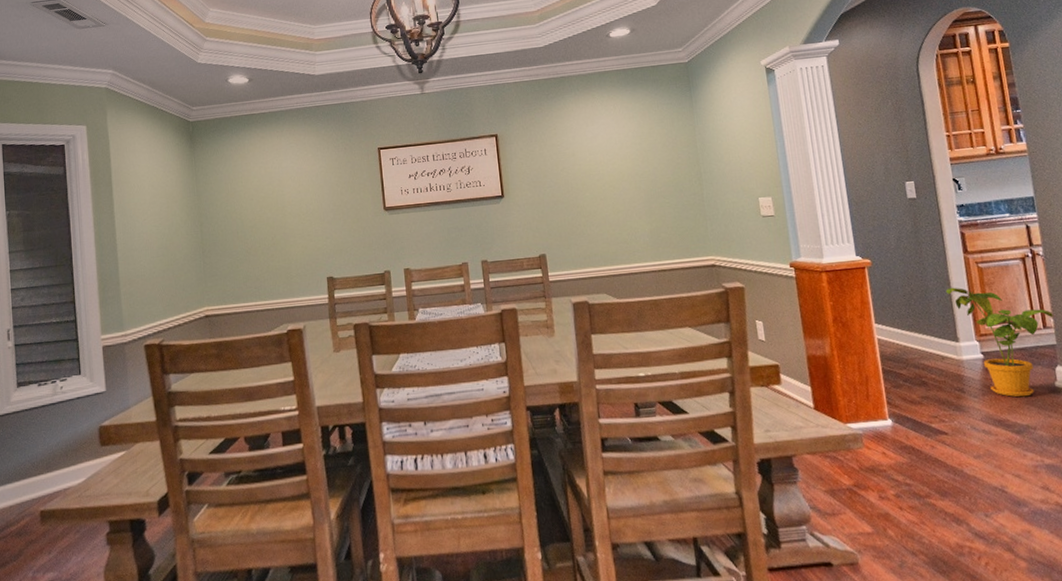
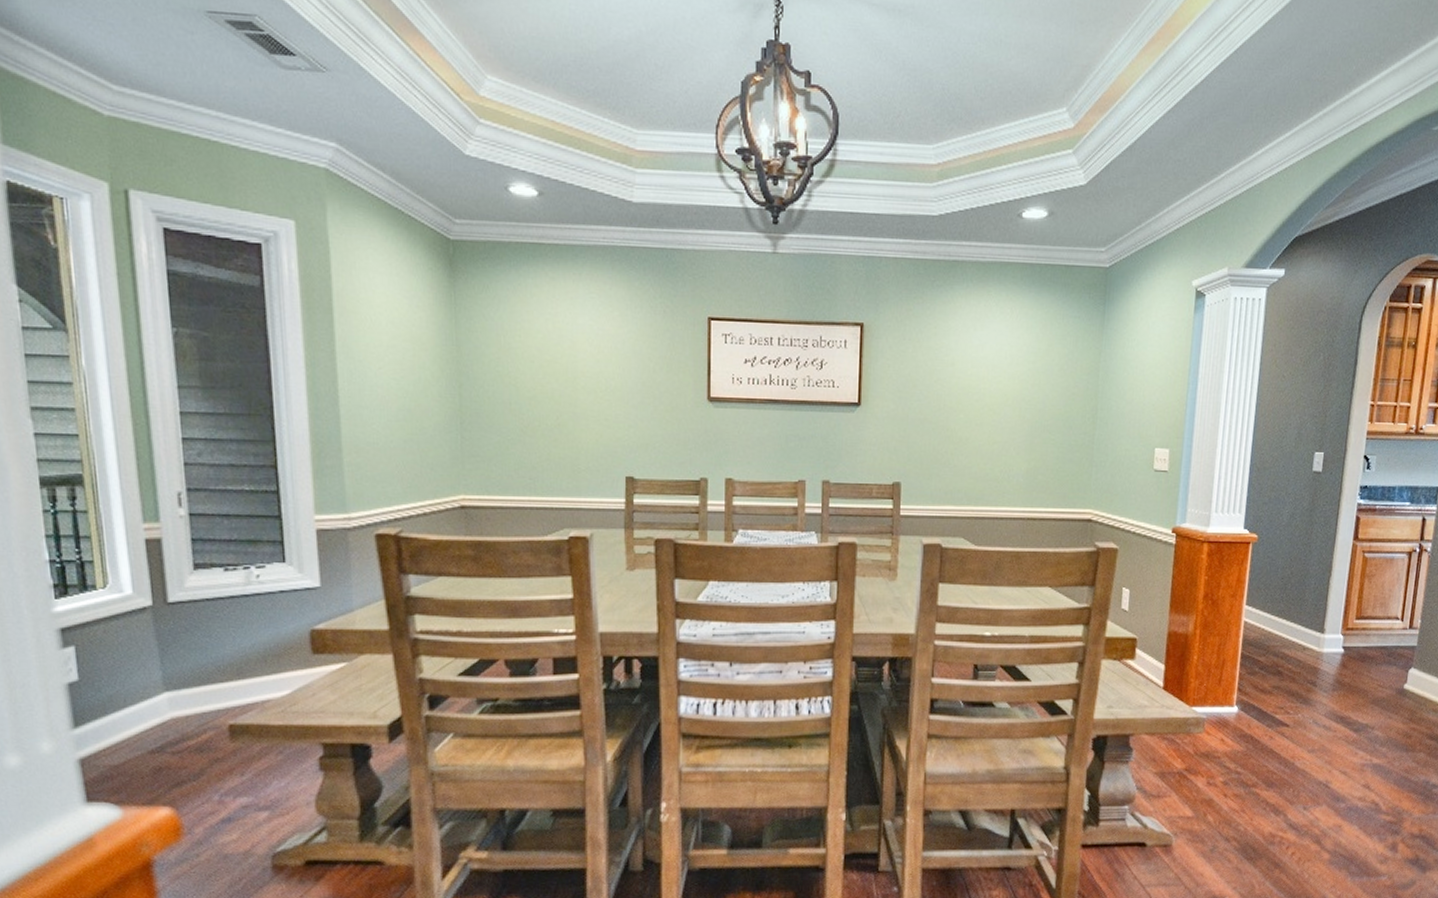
house plant: present [946,287,1054,397] -> none [1325,575,1422,696]

